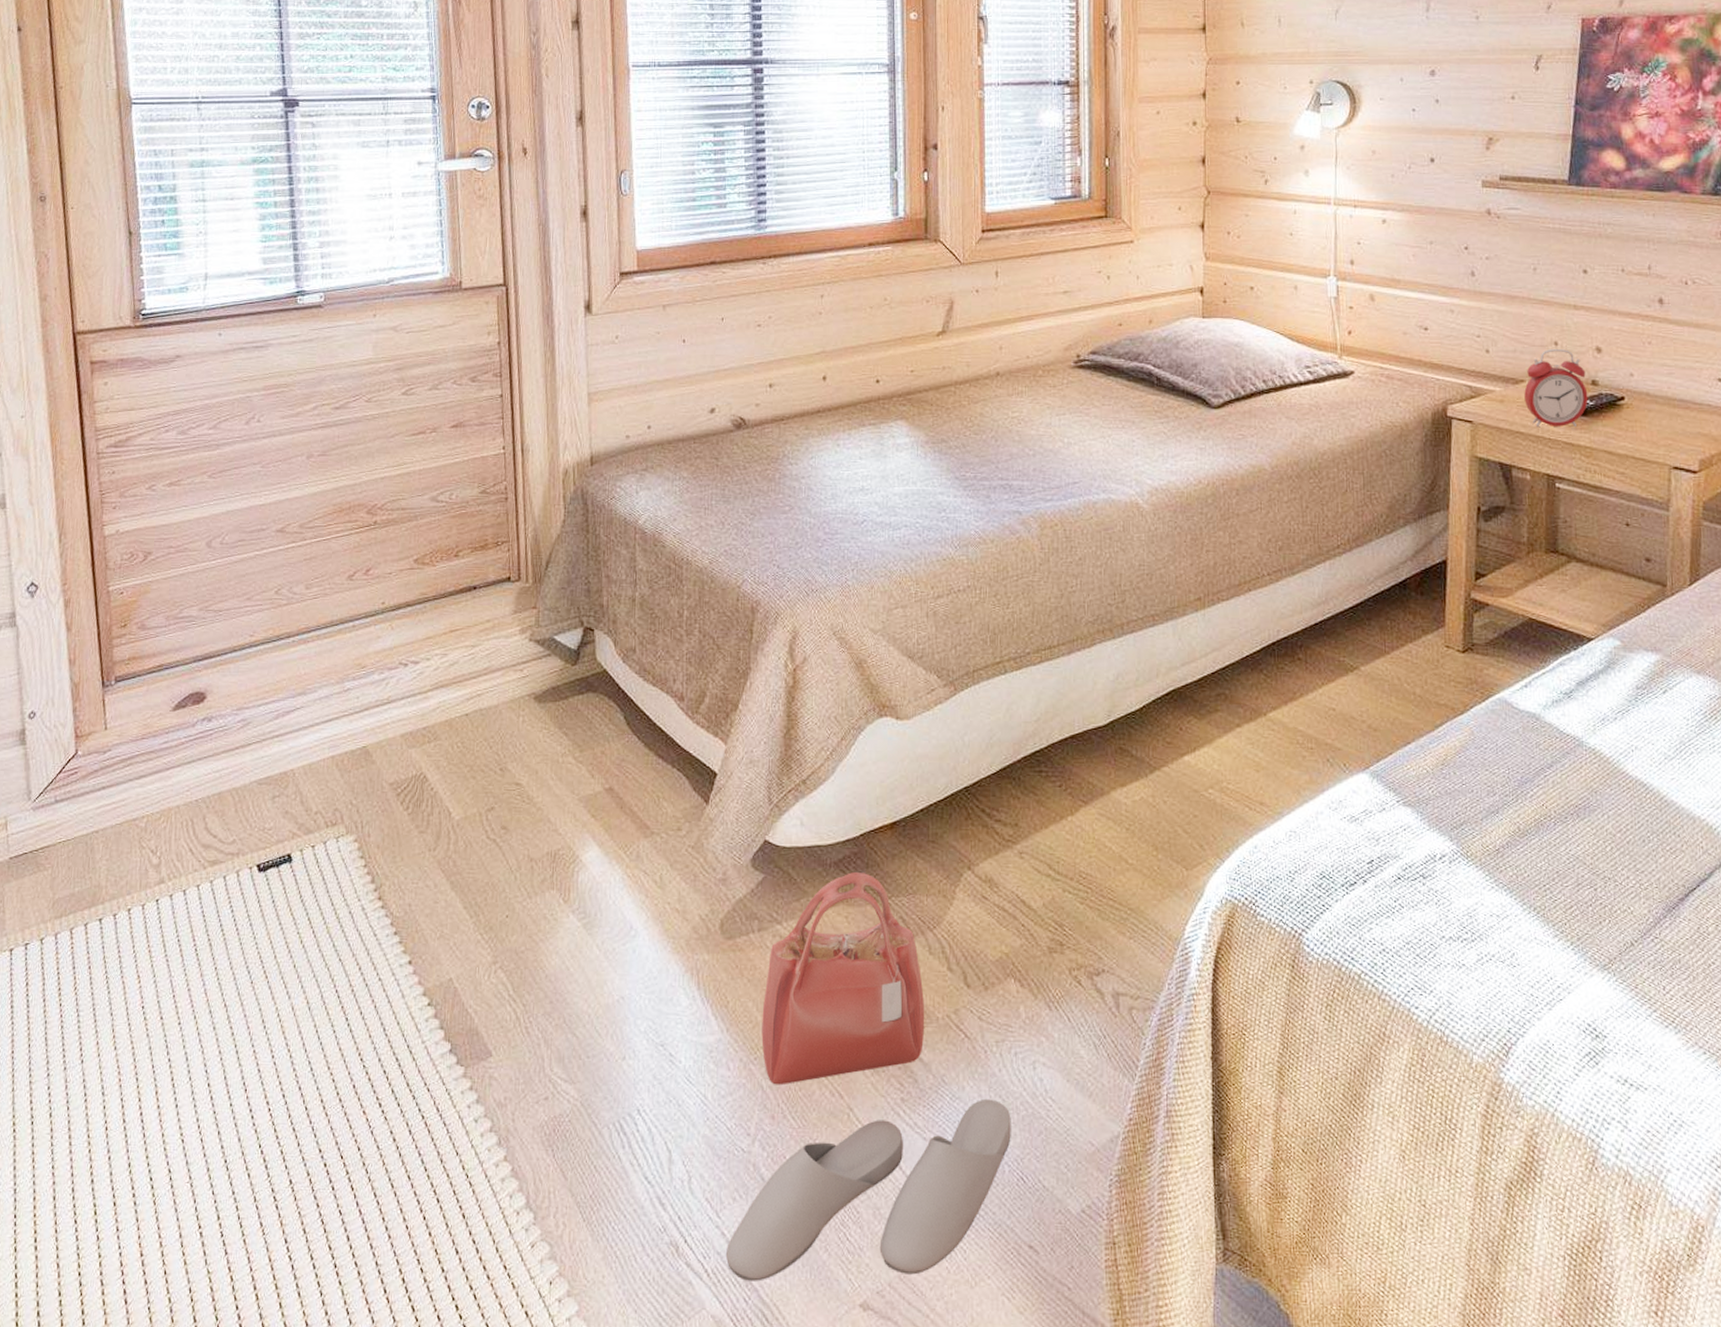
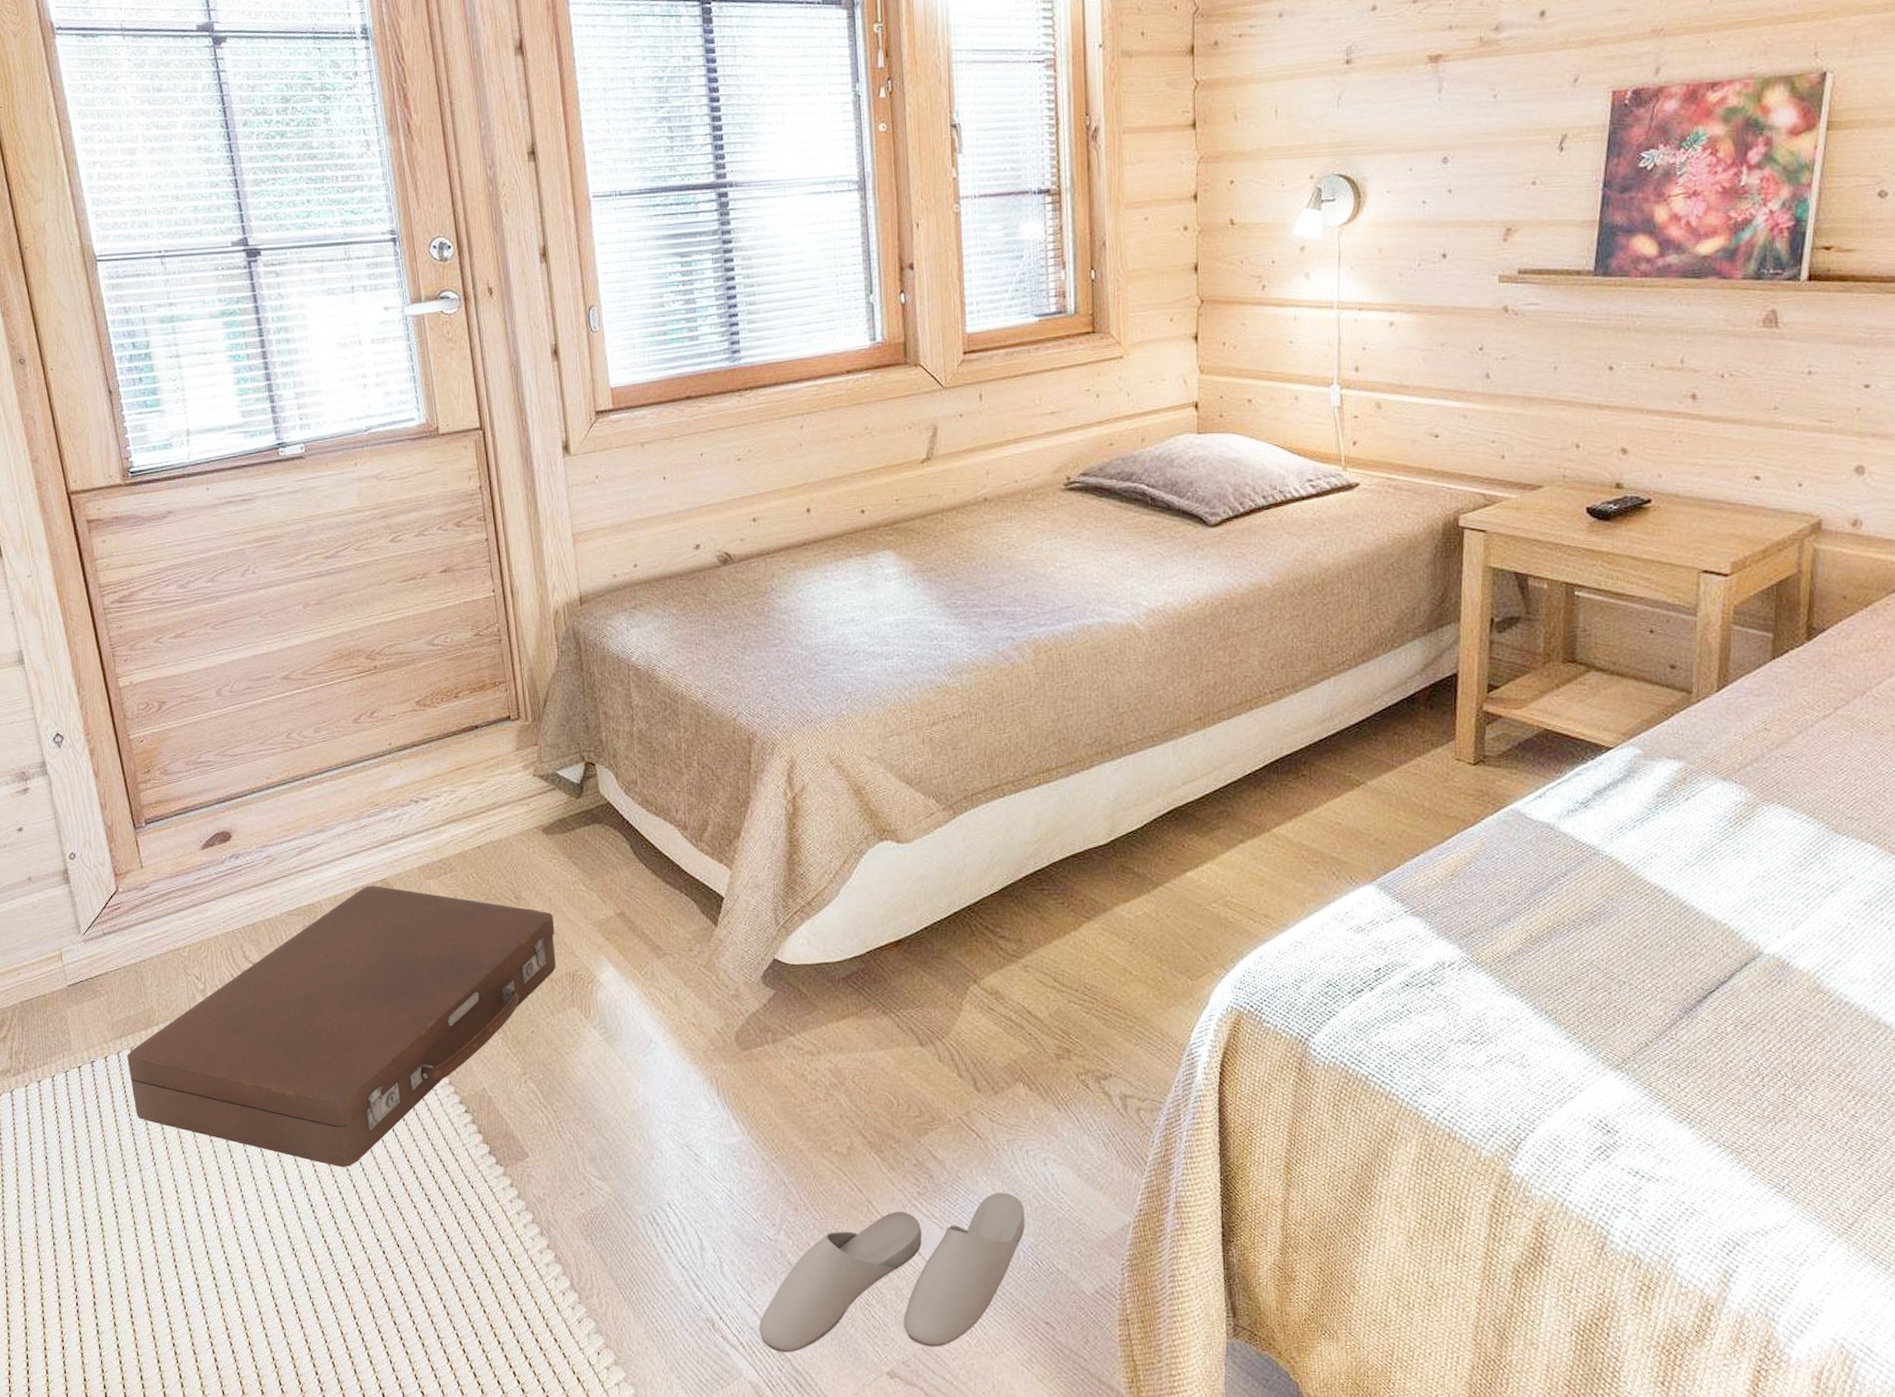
briefcase: none [65,753,539,1067] -> present [127,885,556,1167]
handbag: present [761,872,924,1085] -> none [780,987,937,1181]
alarm clock: present [1524,349,1588,427] -> none [1542,452,1612,533]

